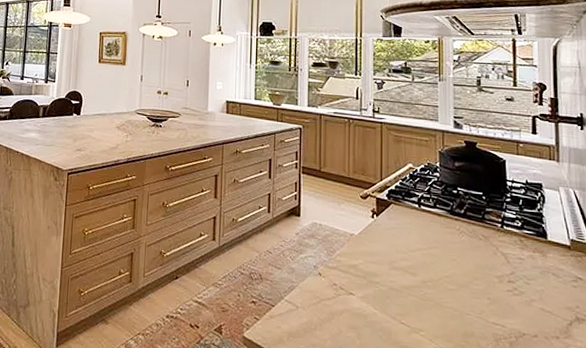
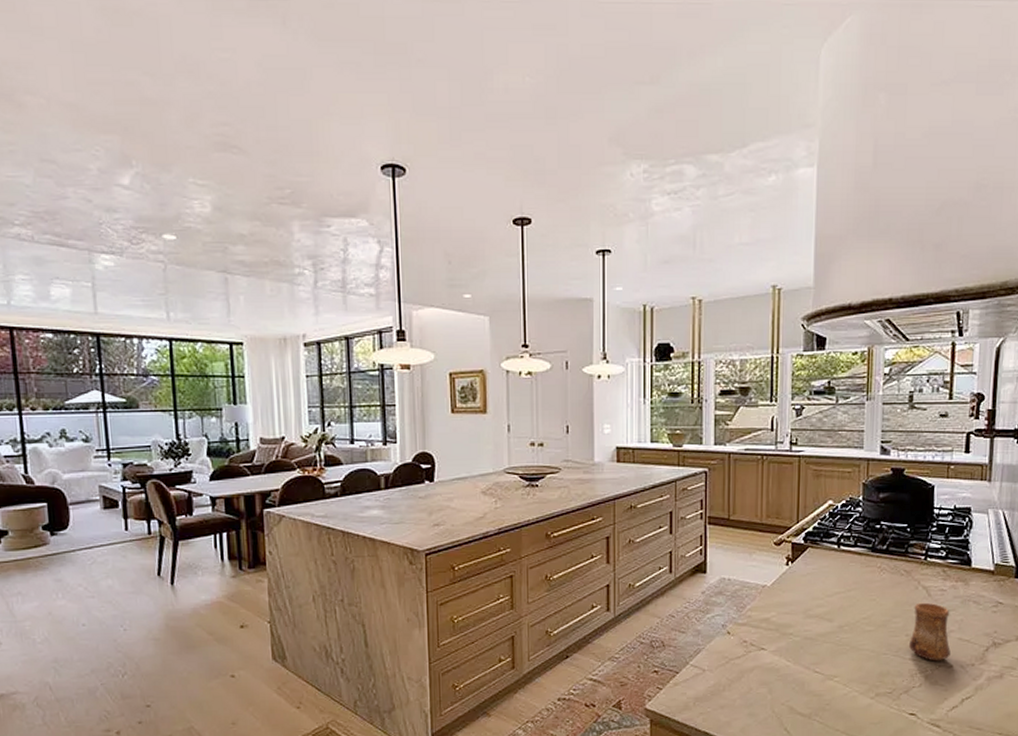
cup: none [491,268,534,329] -> present [908,602,951,661]

